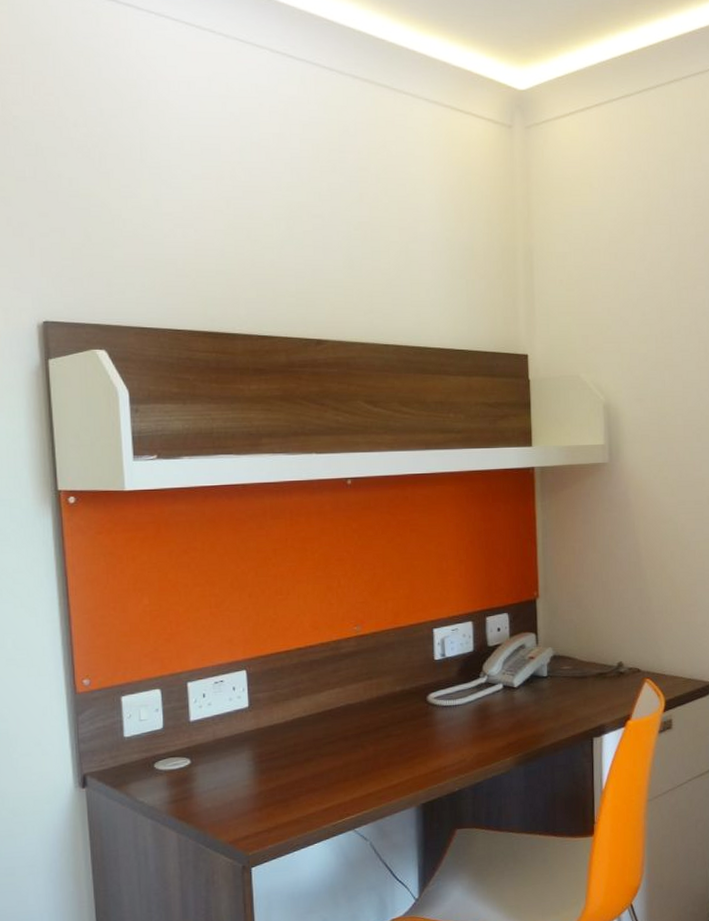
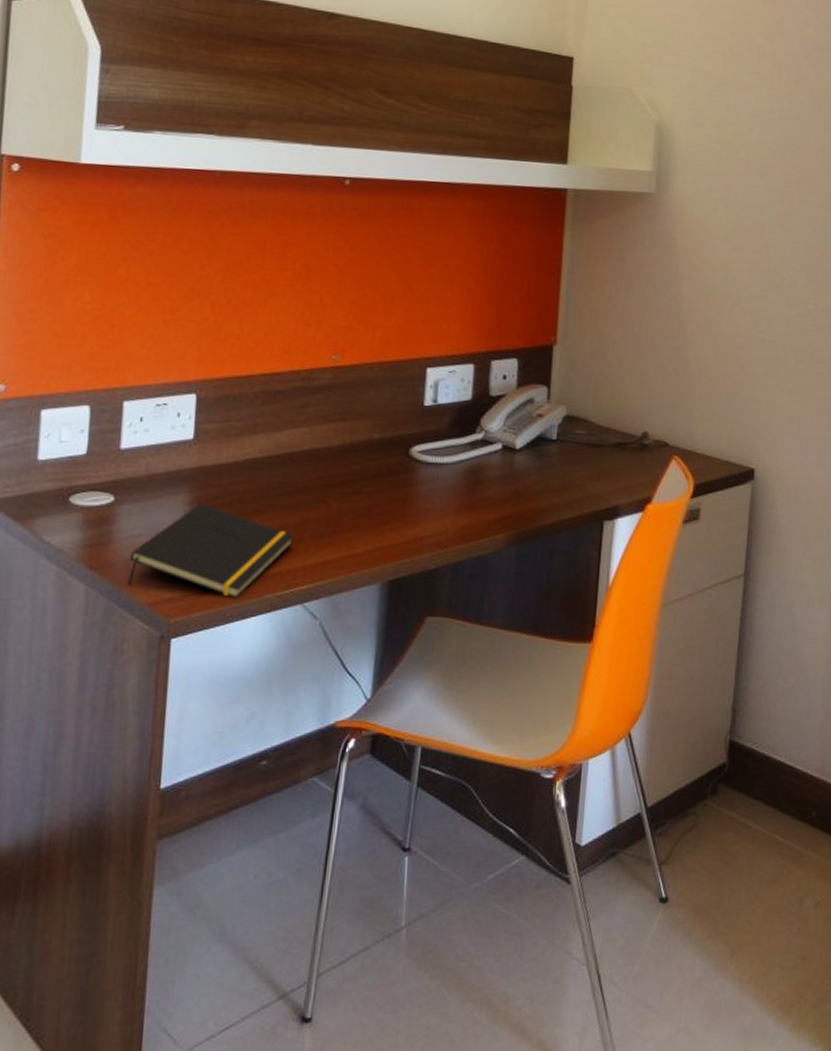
notepad: none [209,758,341,831] -> present [128,503,294,599]

